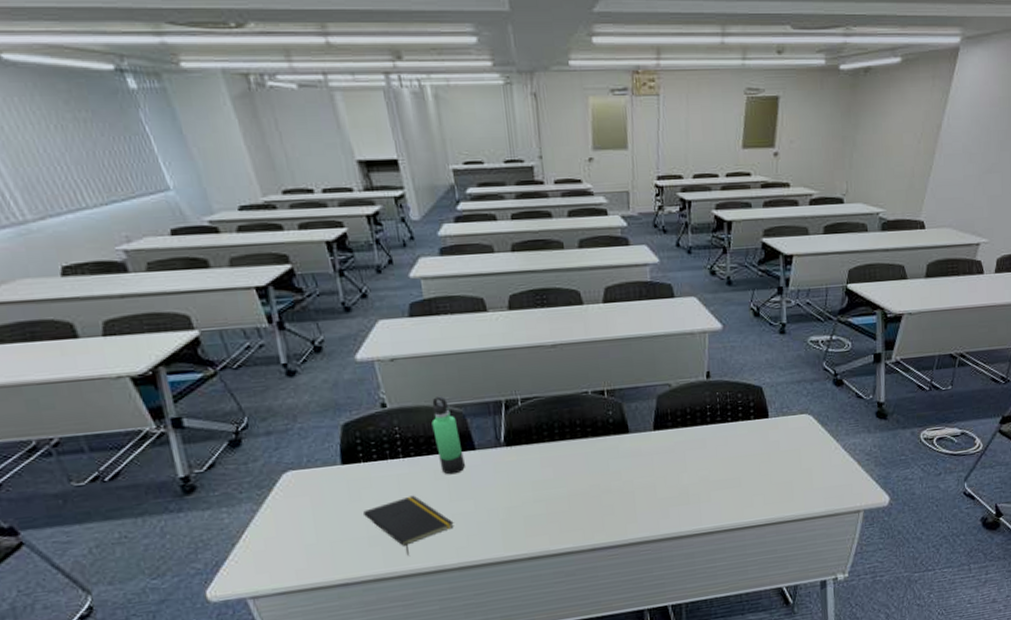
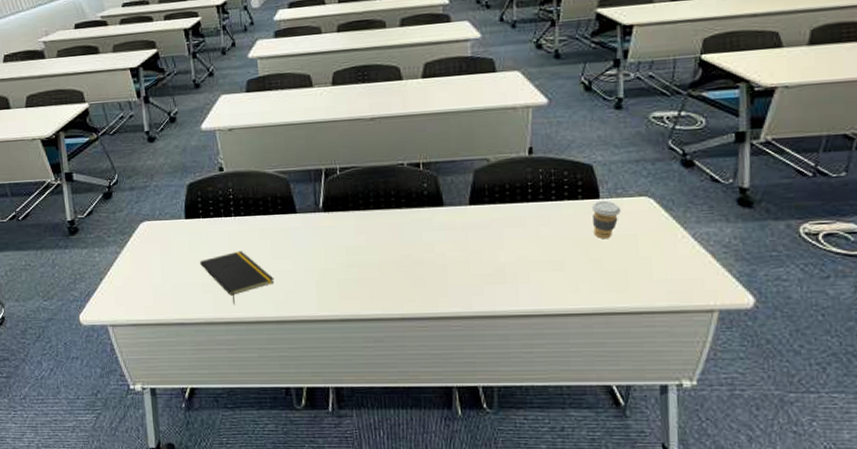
thermos bottle: present [431,396,465,475] -> none [260,163,287,235]
coffee cup: none [763,419,786,455] -> present [592,200,621,239]

